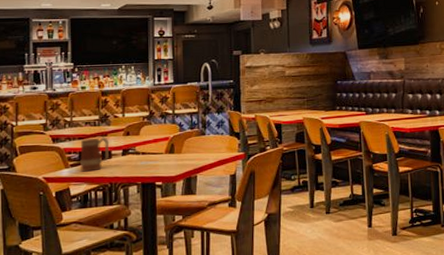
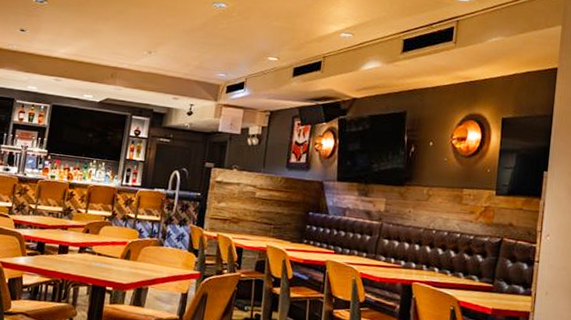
beer mug: present [80,137,110,172] -> none [36,229,69,264]

